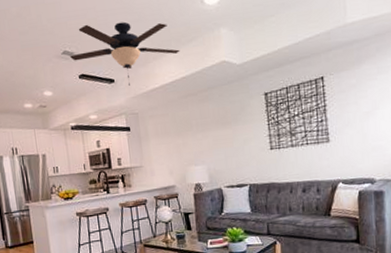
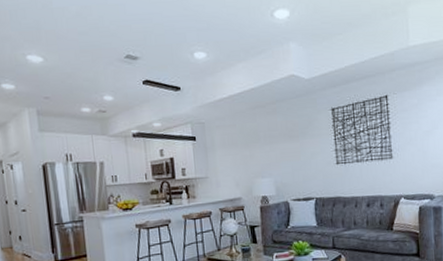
ceiling fan: present [70,21,180,86] -> none [134,29,249,94]

